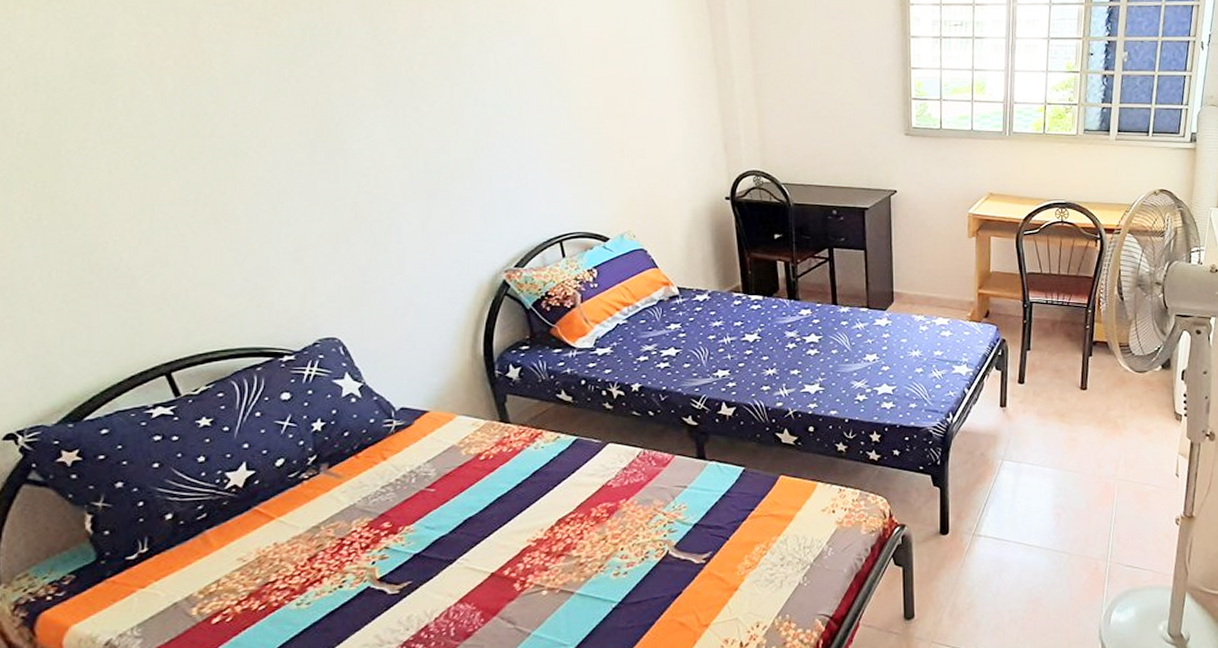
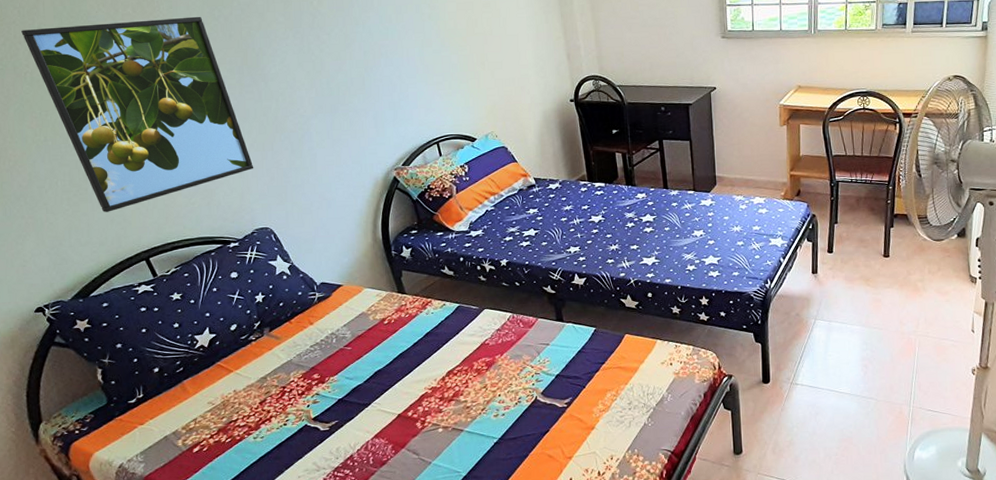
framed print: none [18,75,322,313] -> present [21,16,254,212]

